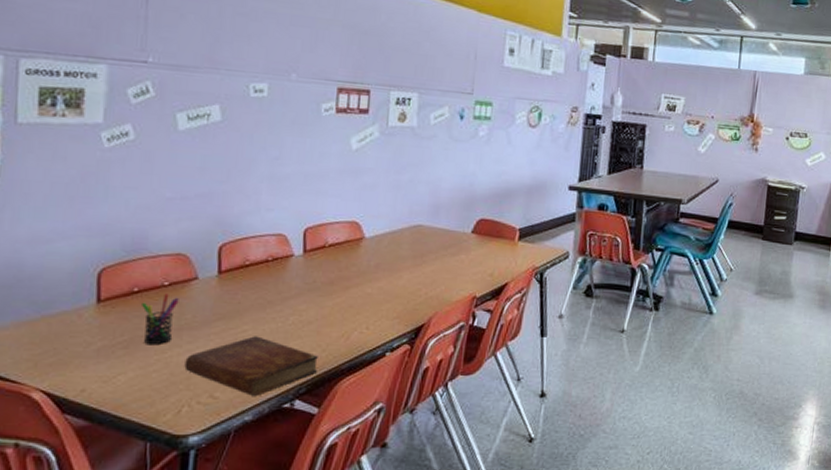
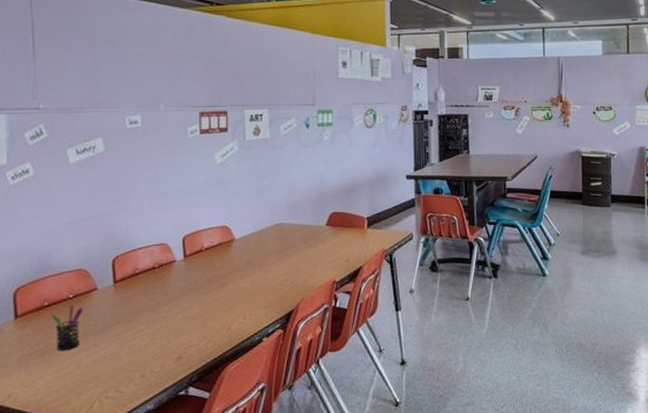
bible: present [184,336,318,396] -> none [92,334,205,387]

